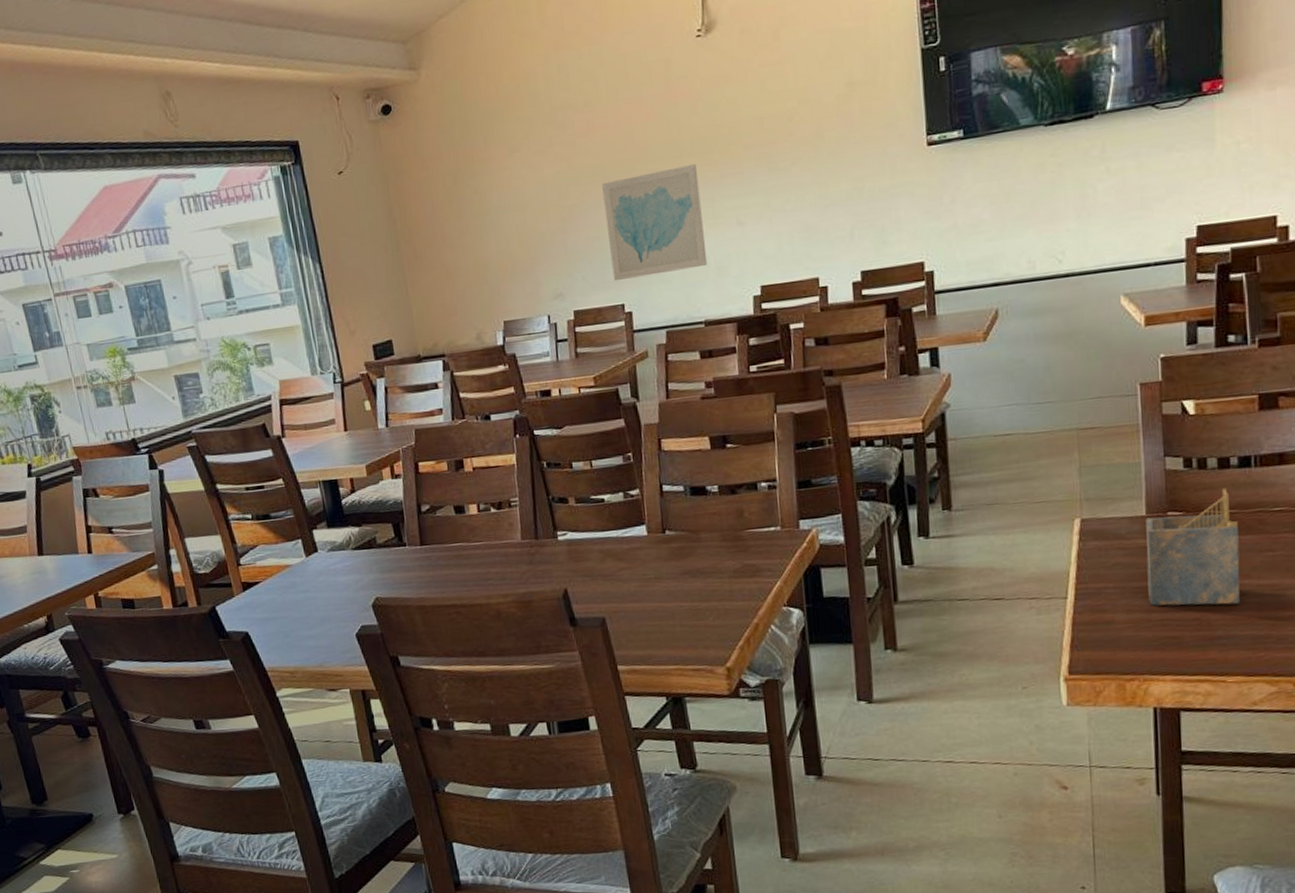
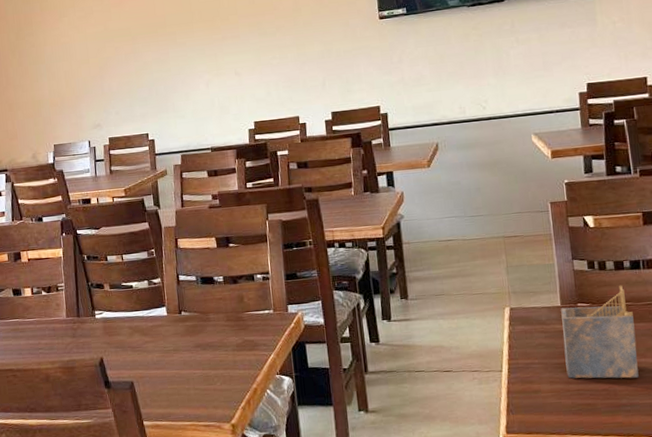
wall art: present [602,164,708,280] -> none [131,29,213,115]

